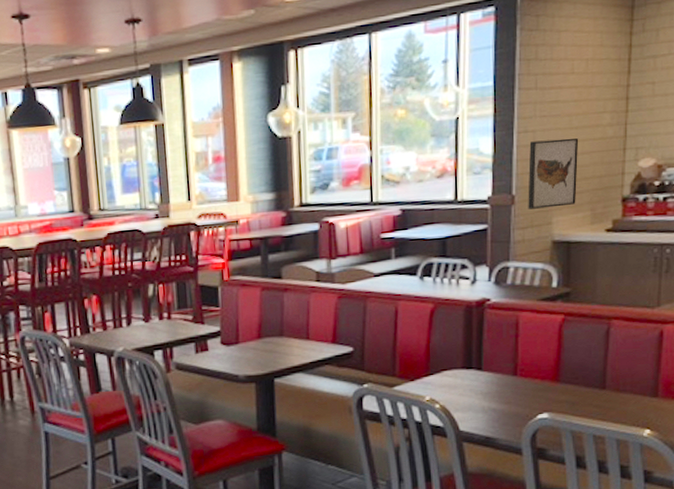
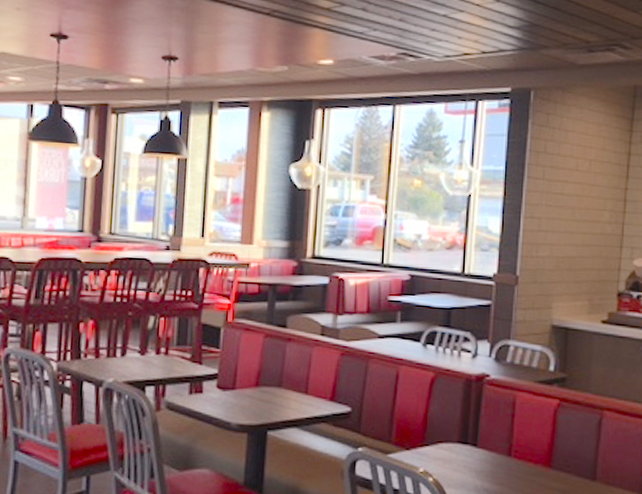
wall art: present [528,138,579,209] -> none [530,227,580,293]

